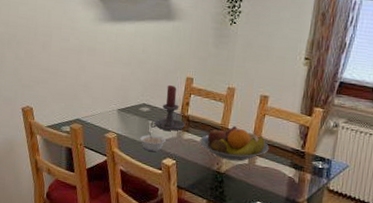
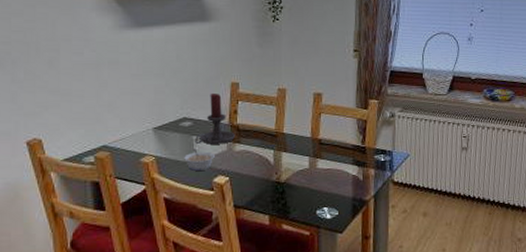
fruit bowl: present [199,126,269,162] -> none [254,130,329,168]

